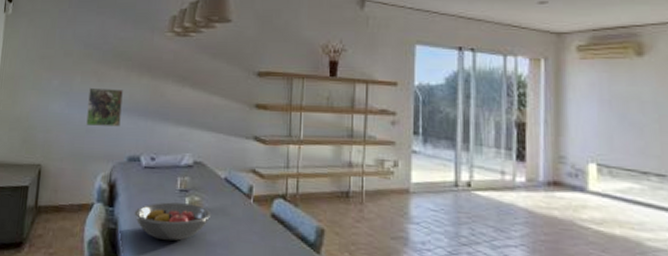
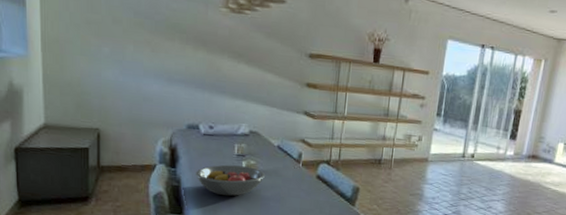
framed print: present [86,87,123,127] -> none [143,57,179,97]

